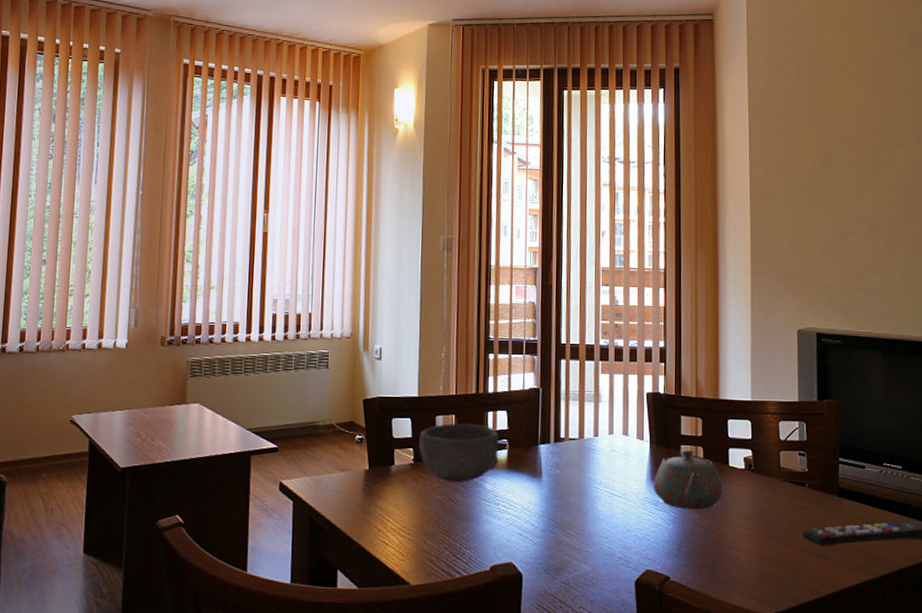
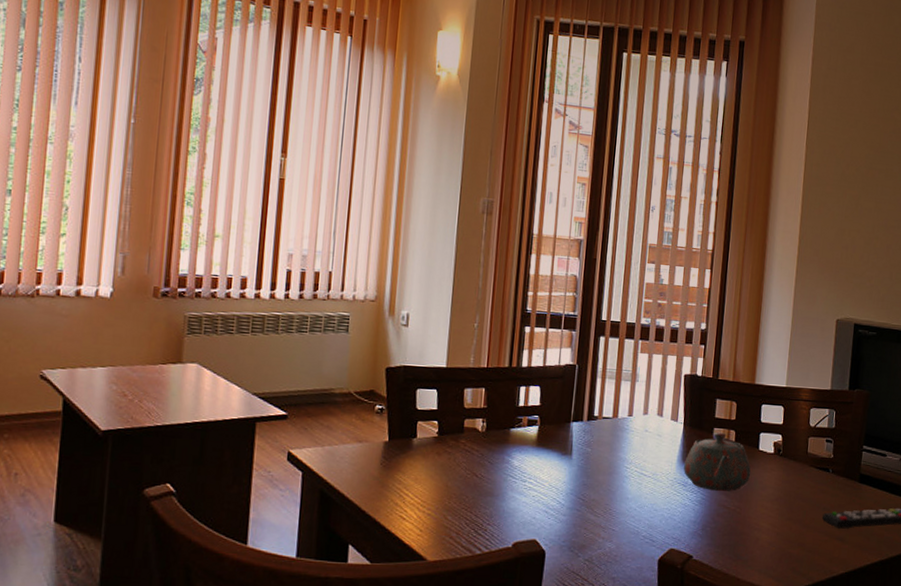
bowl: present [418,422,499,482] -> none [443,396,531,458]

